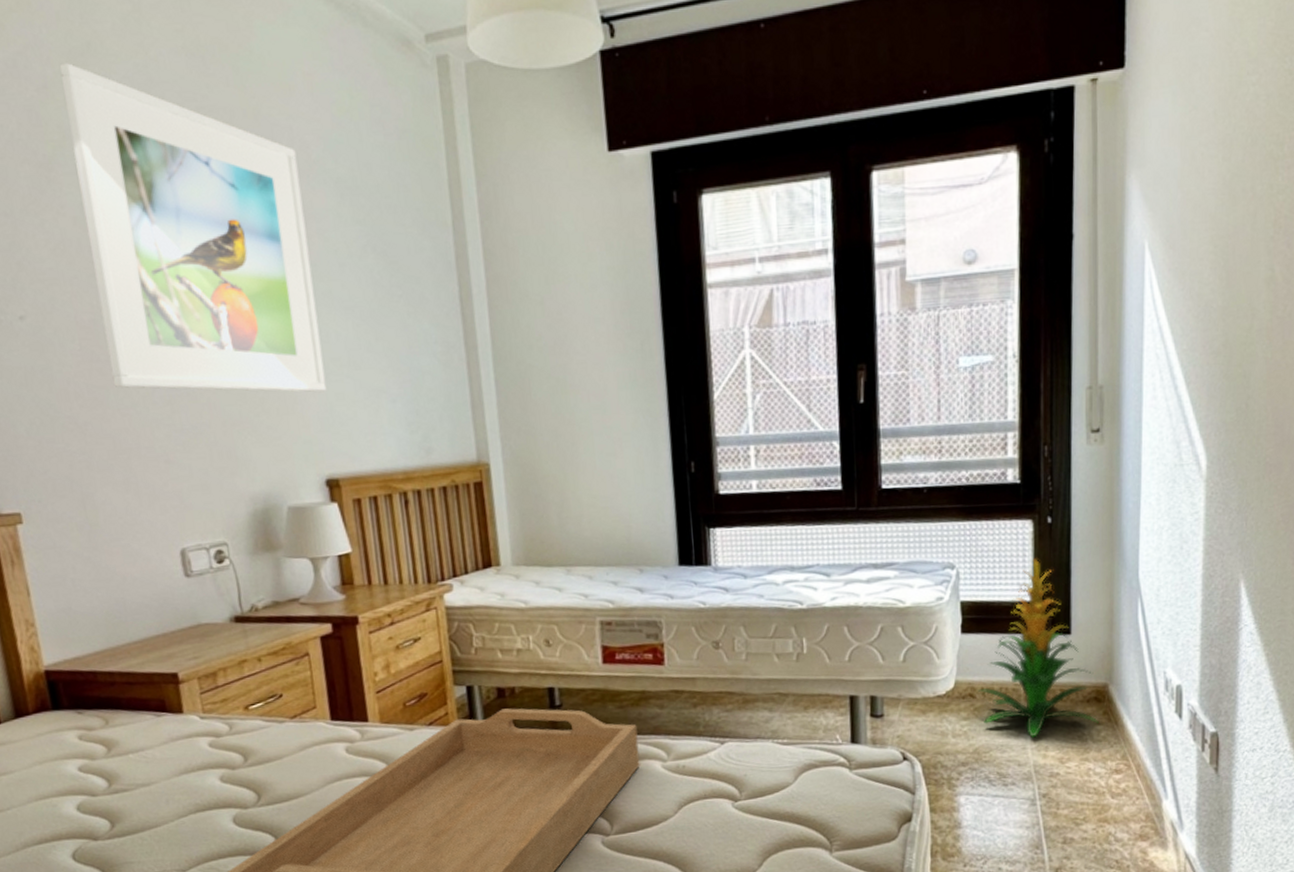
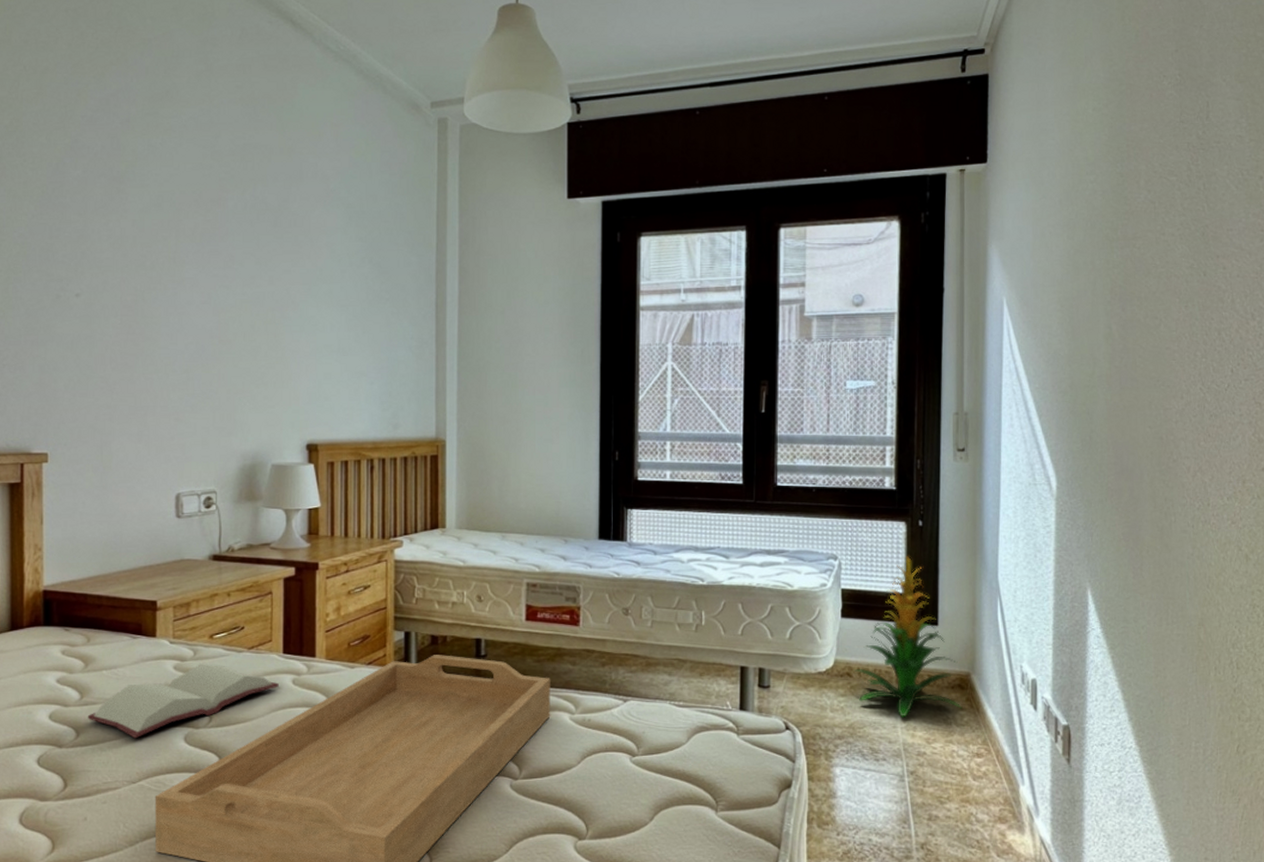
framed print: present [59,63,327,392] -> none [141,105,318,371]
hardback book: none [119,738,331,825] -> present [87,664,279,739]

